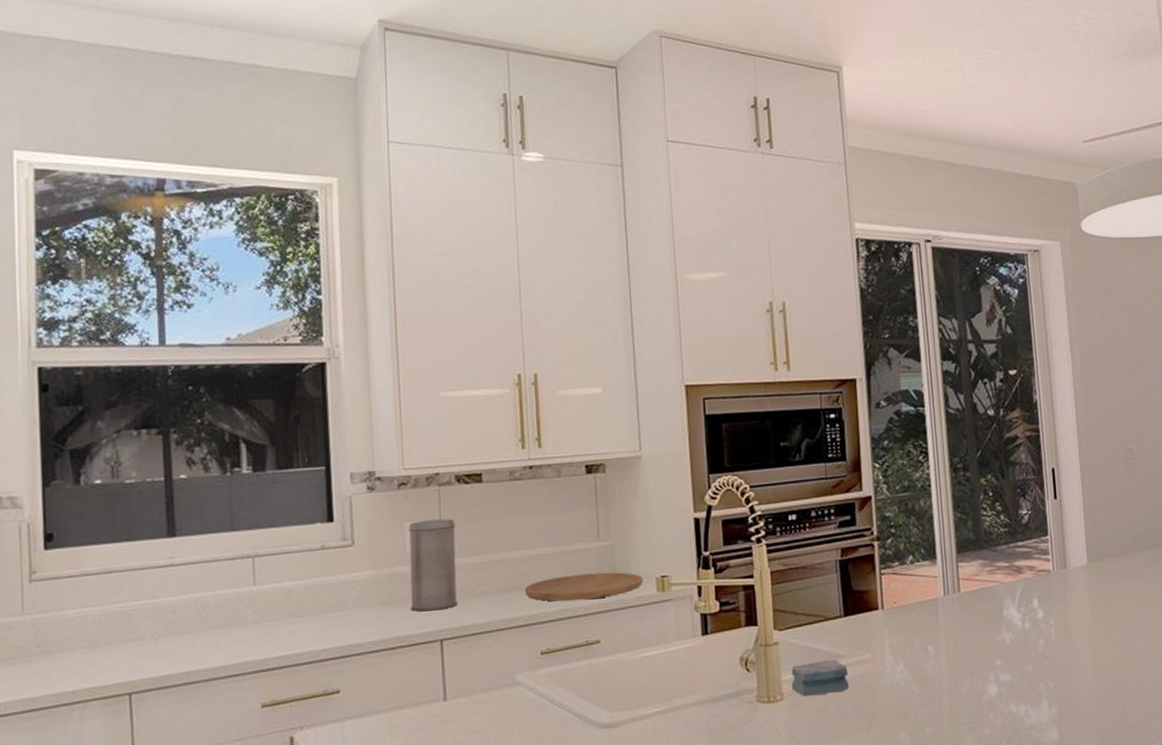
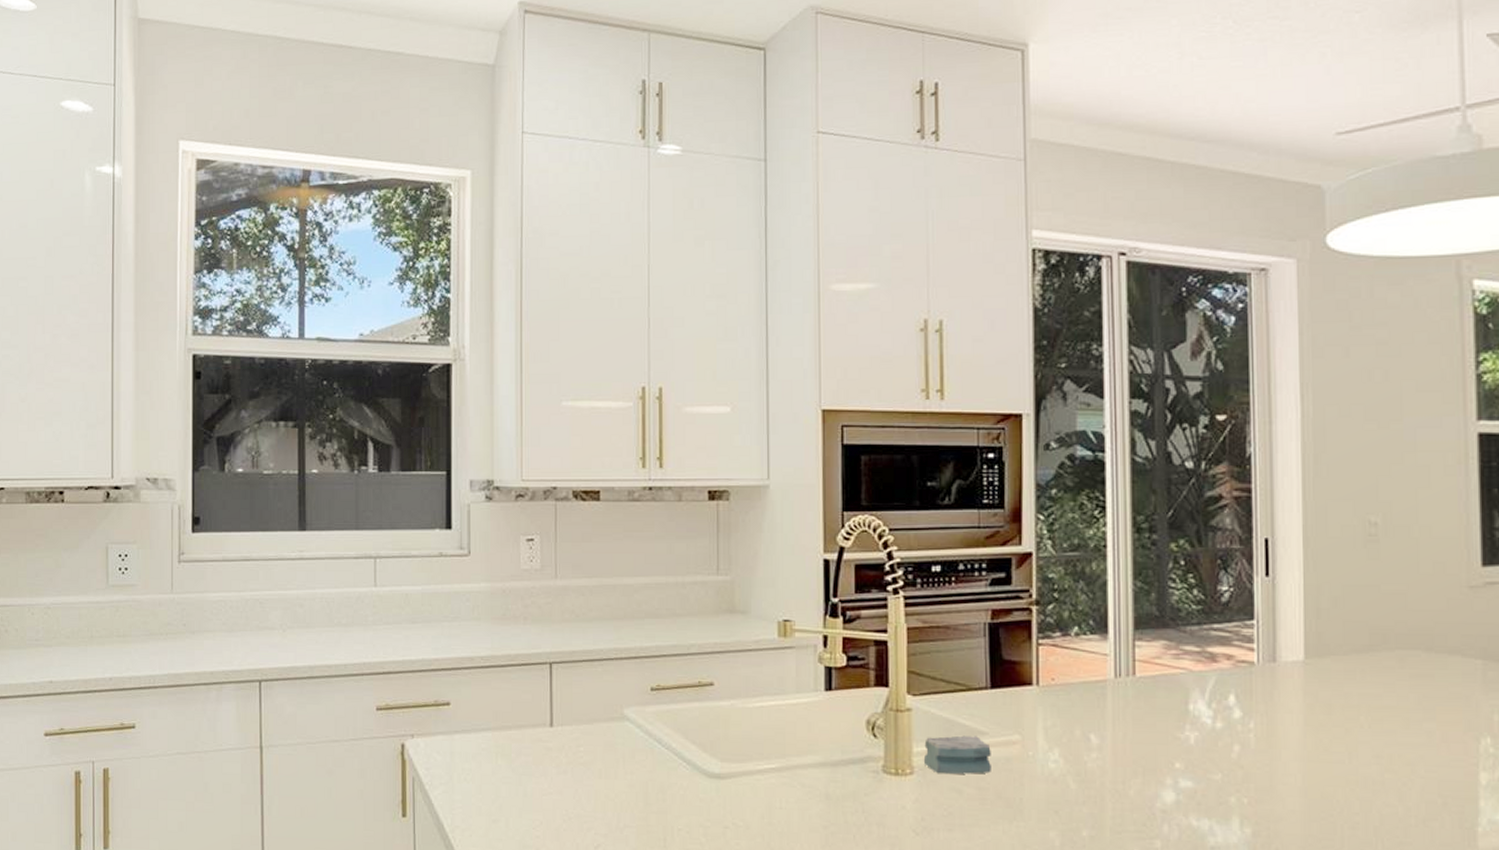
canister: present [408,518,458,612] -> none [521,536,570,632]
cutting board: present [525,572,643,602] -> none [638,608,764,638]

